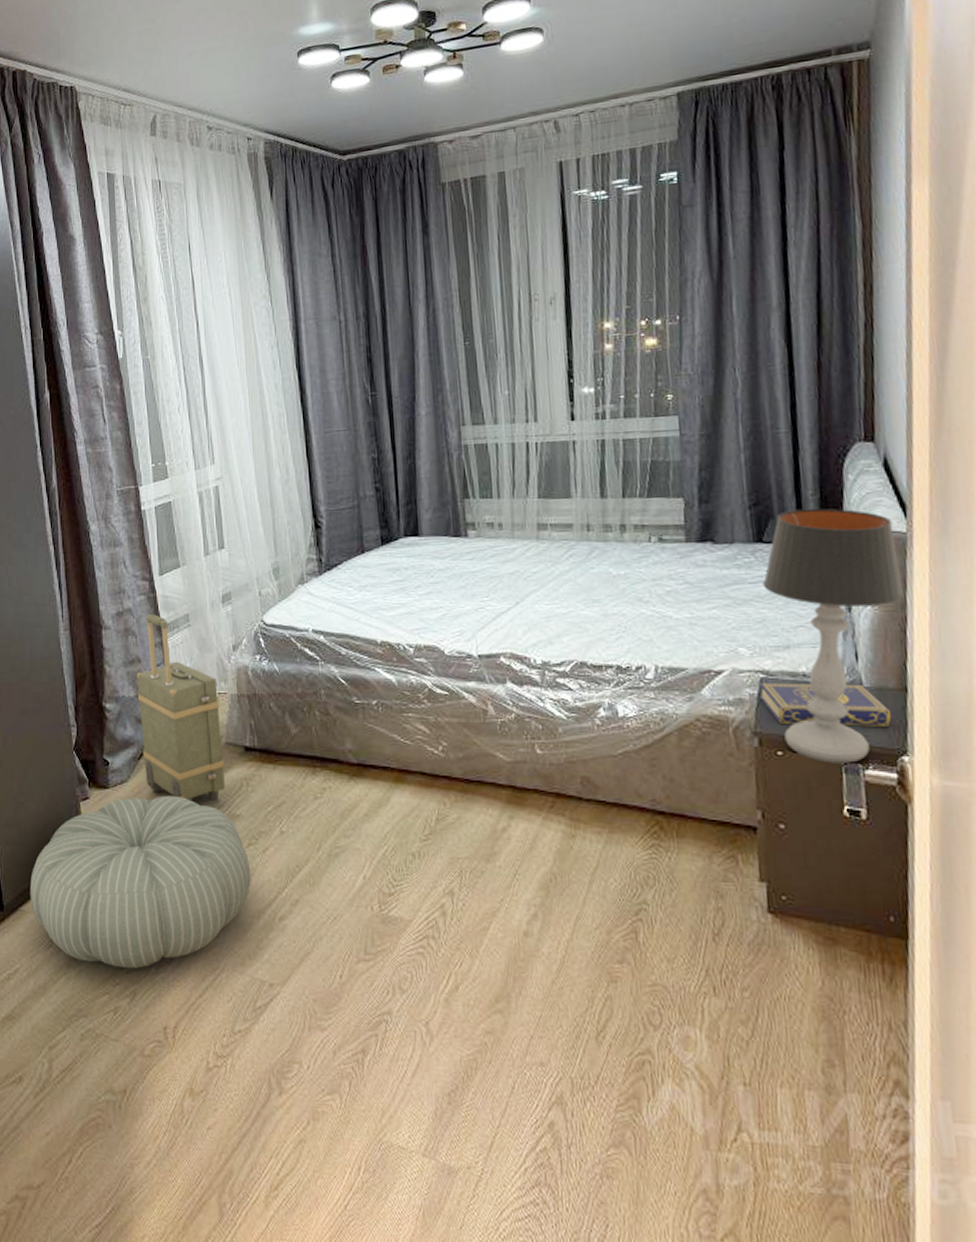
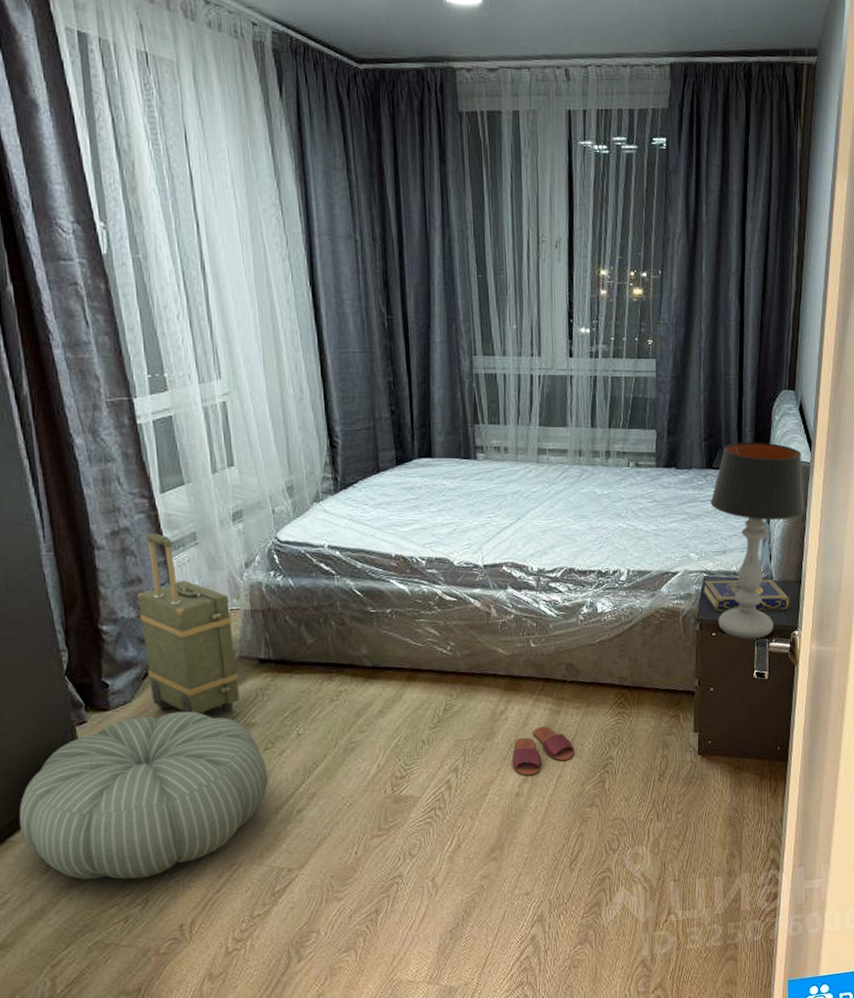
slippers: none [517,852,597,912] -> present [512,726,575,776]

